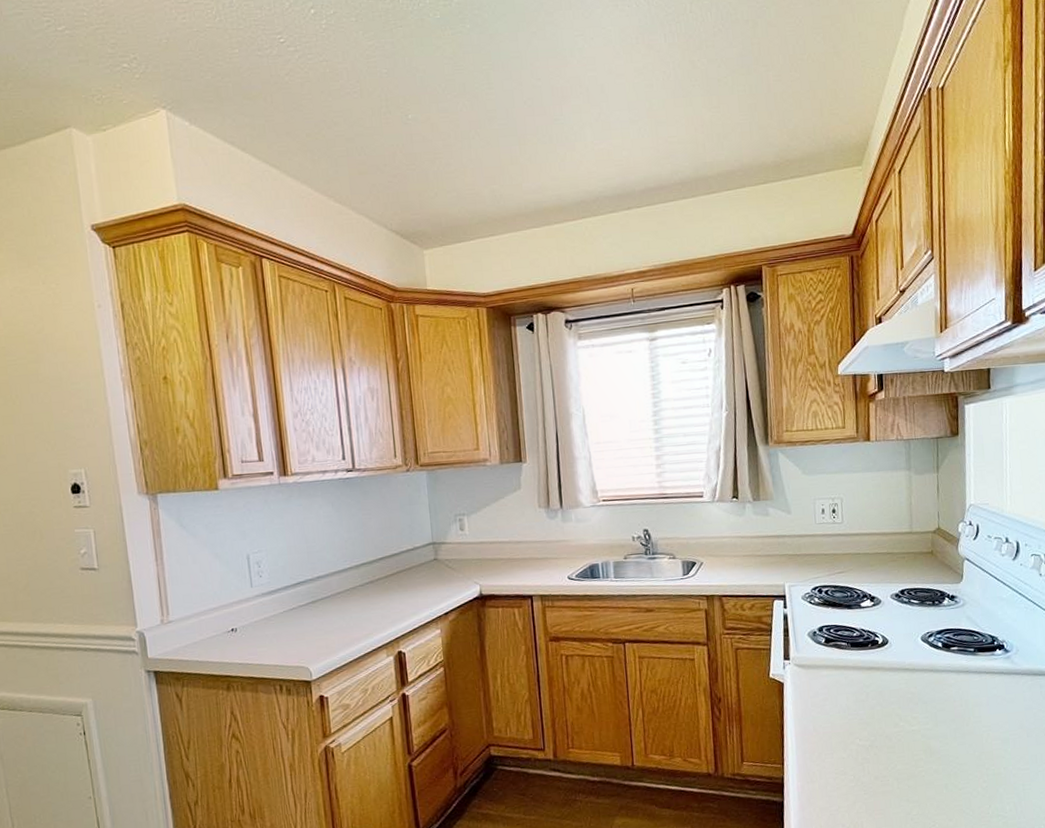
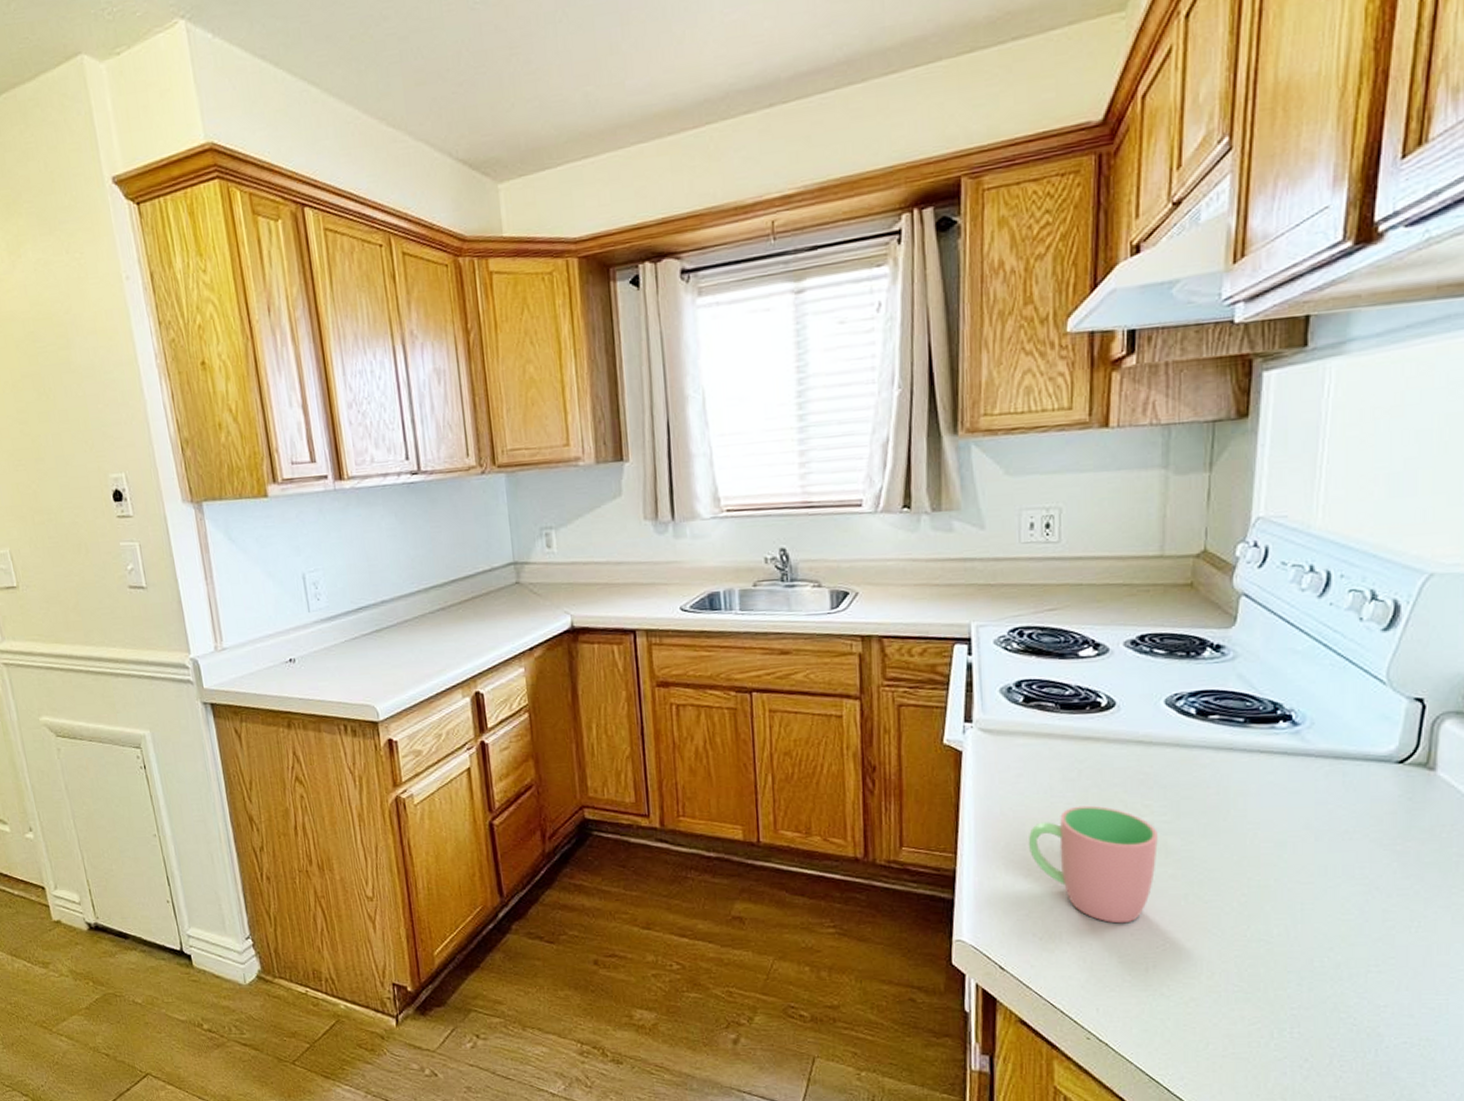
cup: none [834,720,925,812] -> present [1028,805,1158,924]

